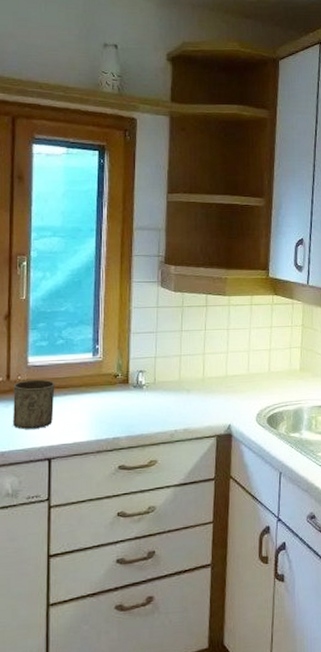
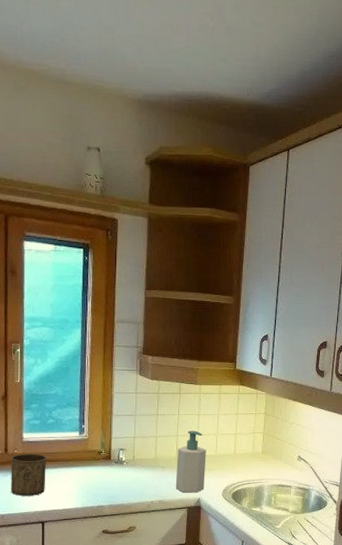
soap bottle: none [202,347,237,419] -> present [175,430,206,493]

